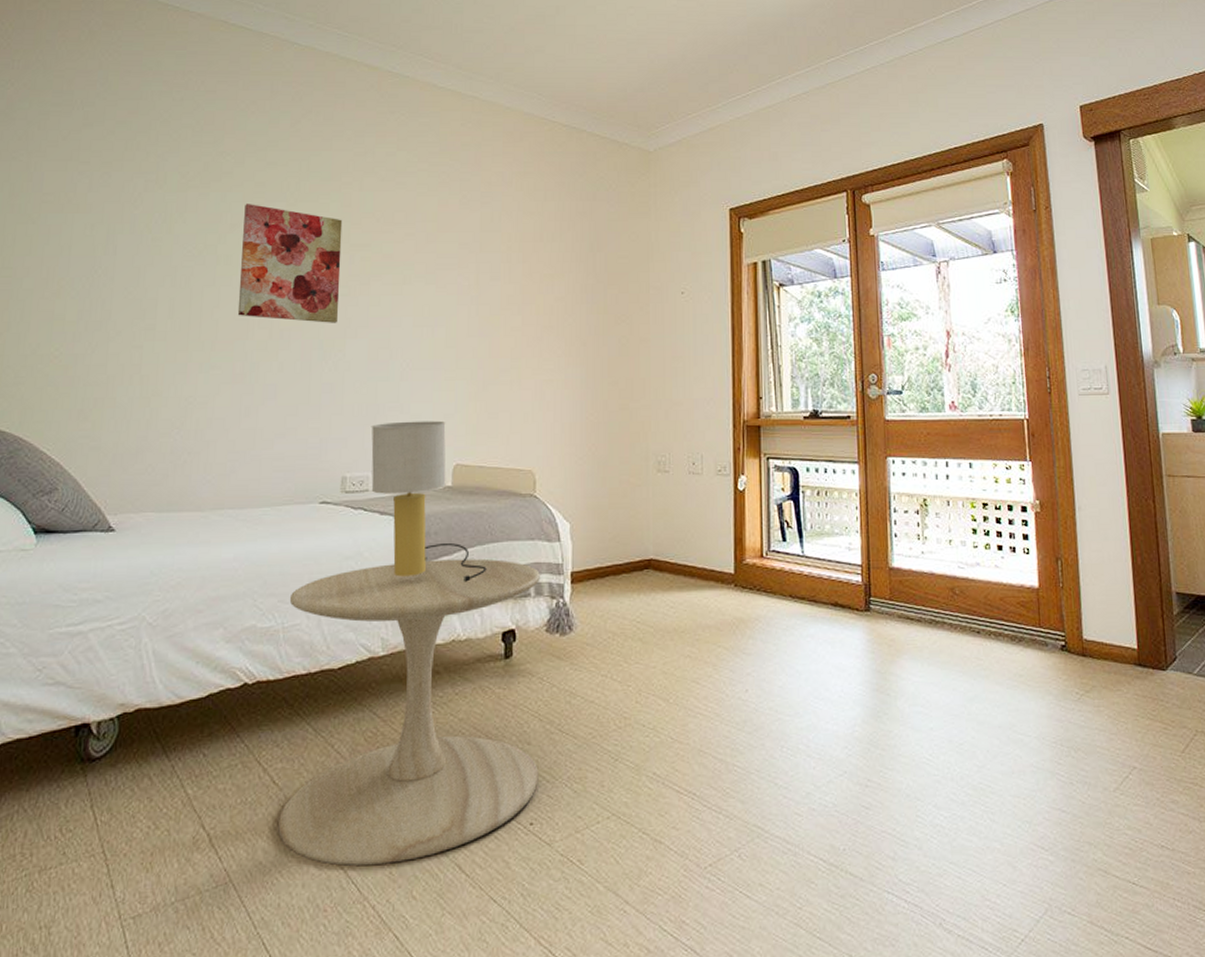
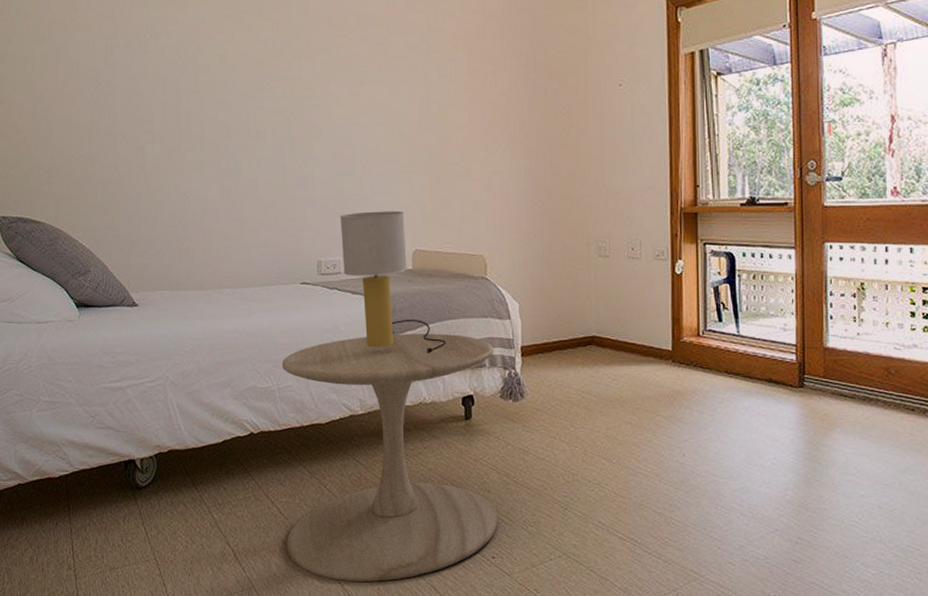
wall art: present [237,204,343,323] -> none [217,15,305,124]

